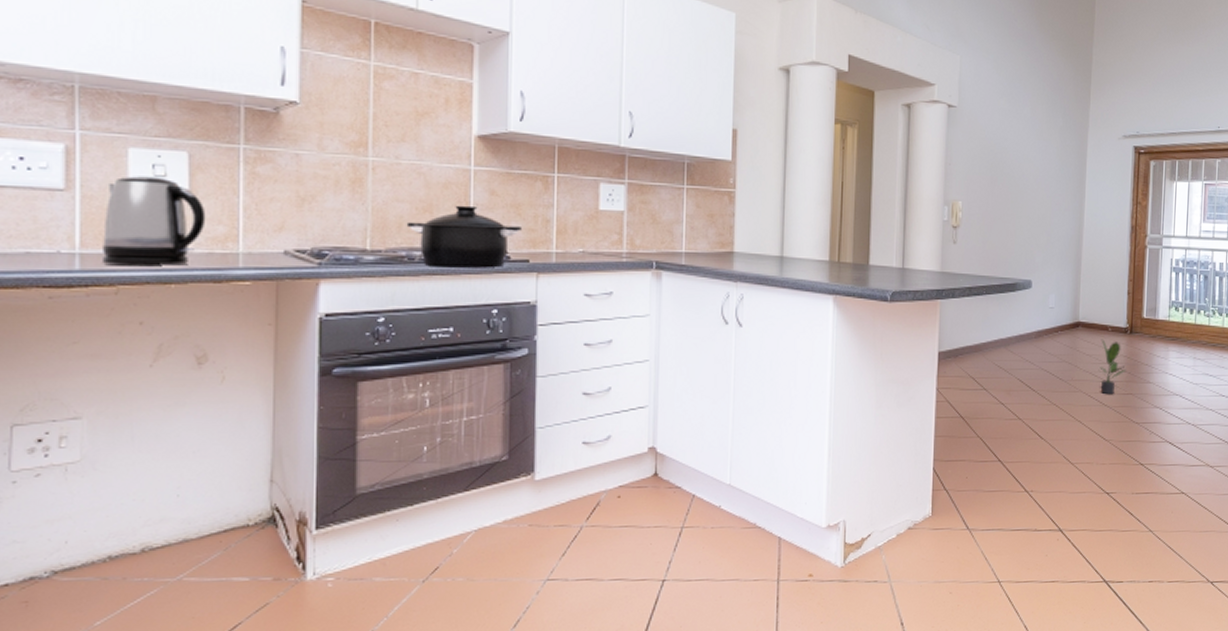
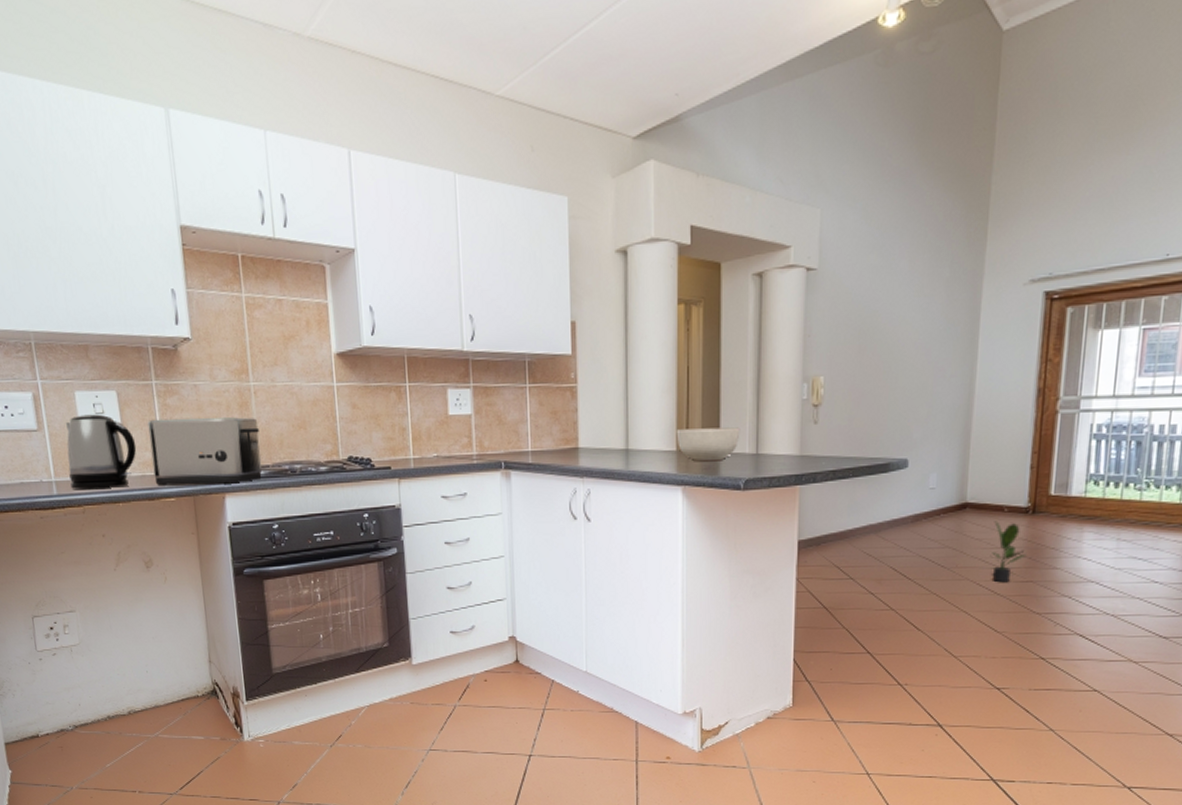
toaster: none [226,188,373,268] -> present [147,417,262,486]
saucepan: present [406,205,523,268] -> none [286,419,383,478]
bowl: none [829,240,889,273] -> present [676,427,740,462]

